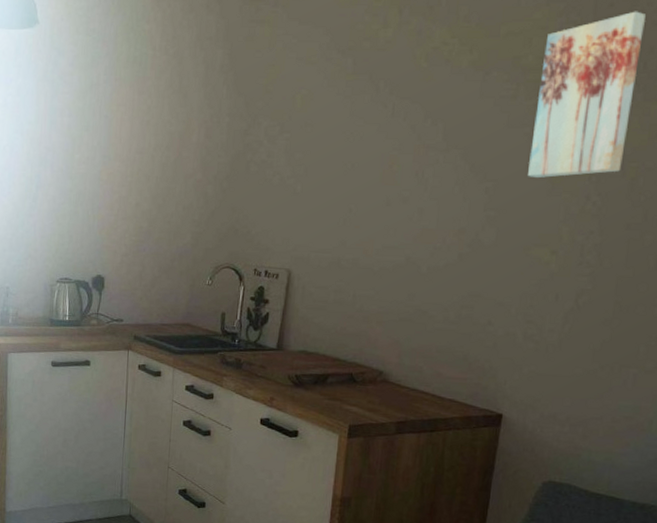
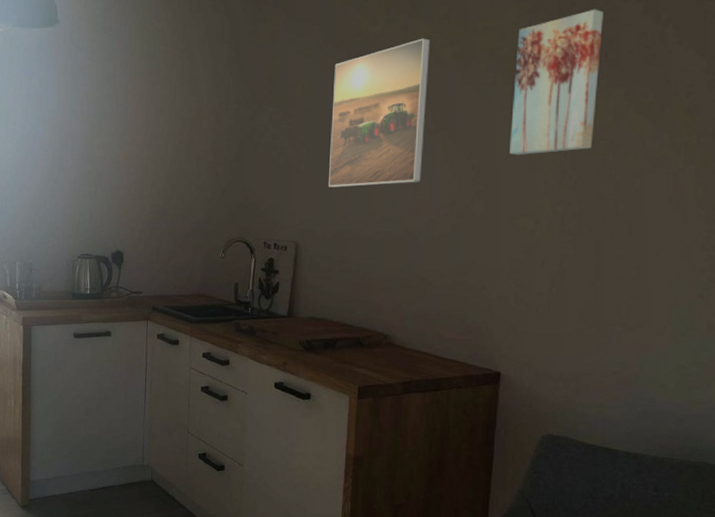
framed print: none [326,44,447,211] -> present [329,38,431,188]

